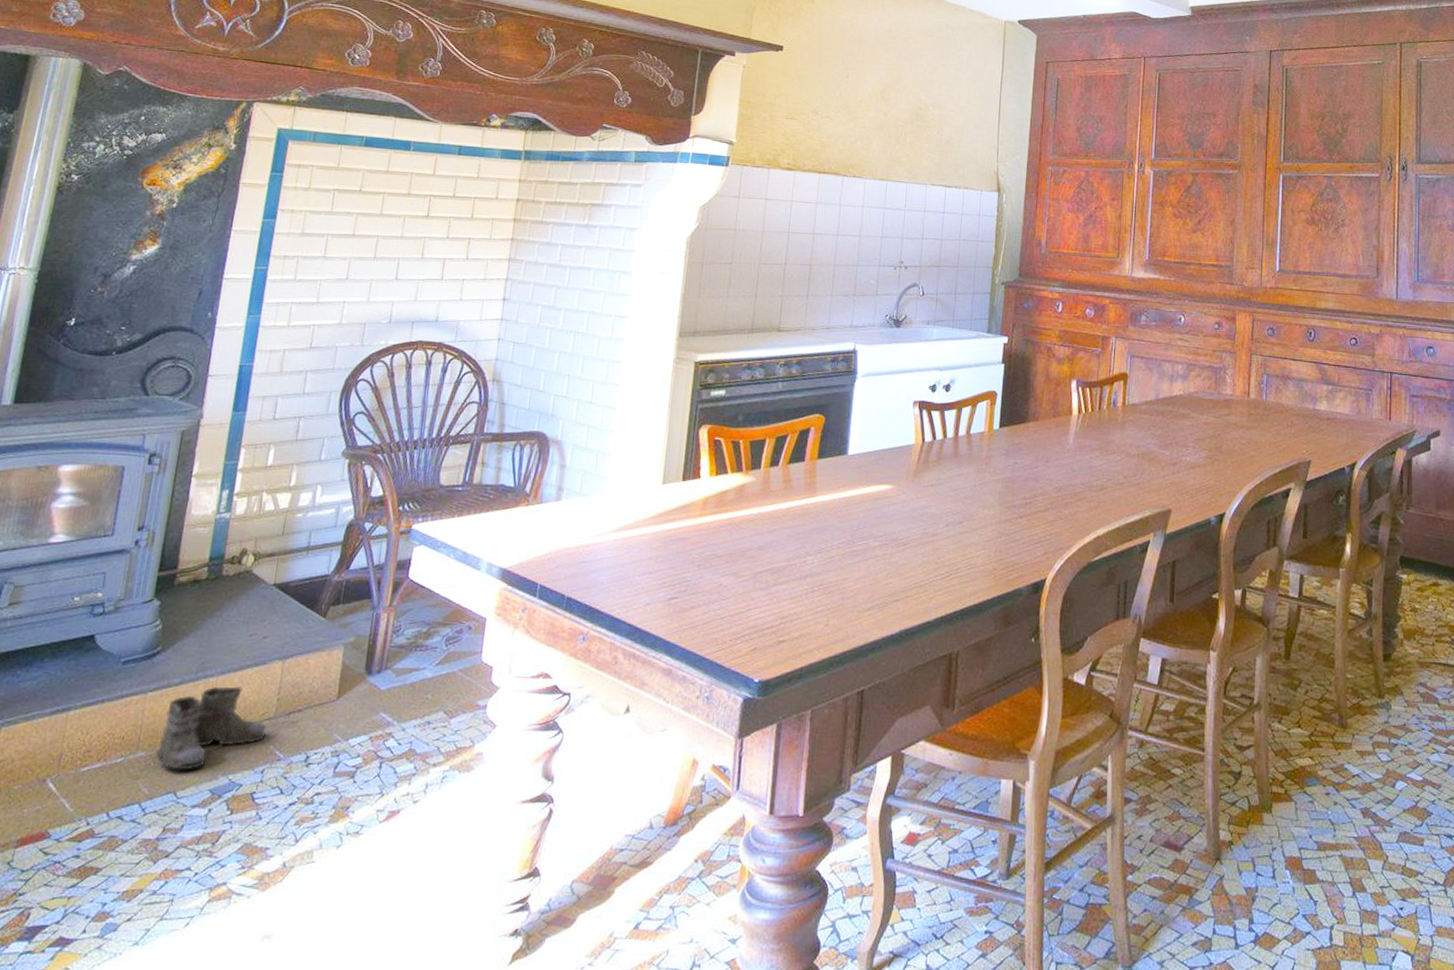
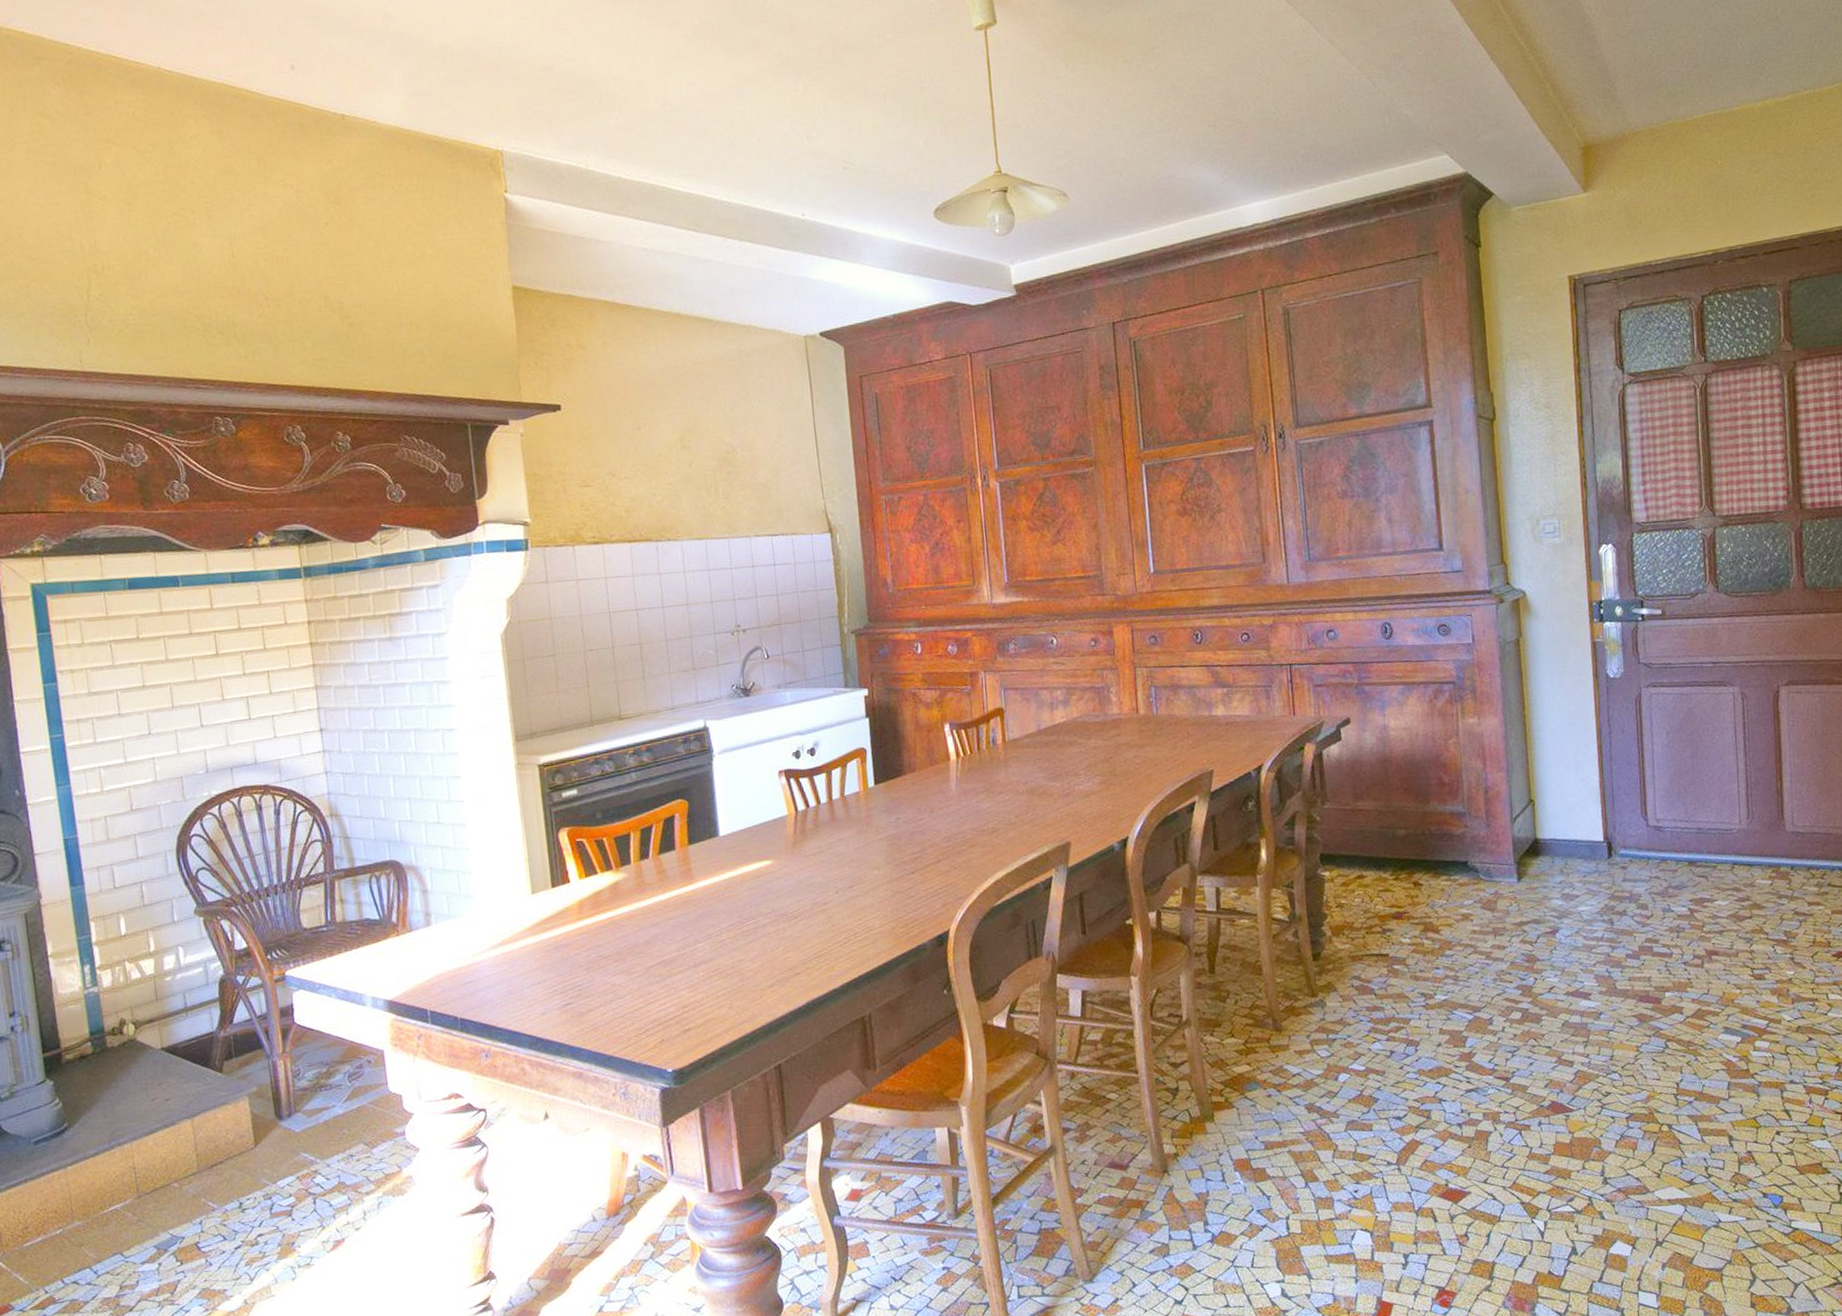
boots: present [138,686,267,771] -> none [79,1148,194,1237]

